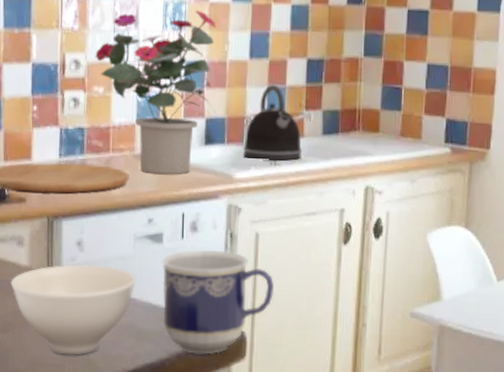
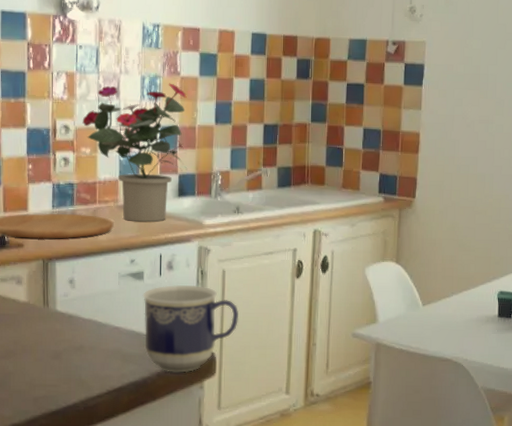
bowl: present [11,264,136,355] -> none [11,299,121,377]
kettle: present [242,84,303,161] -> none [210,145,261,209]

